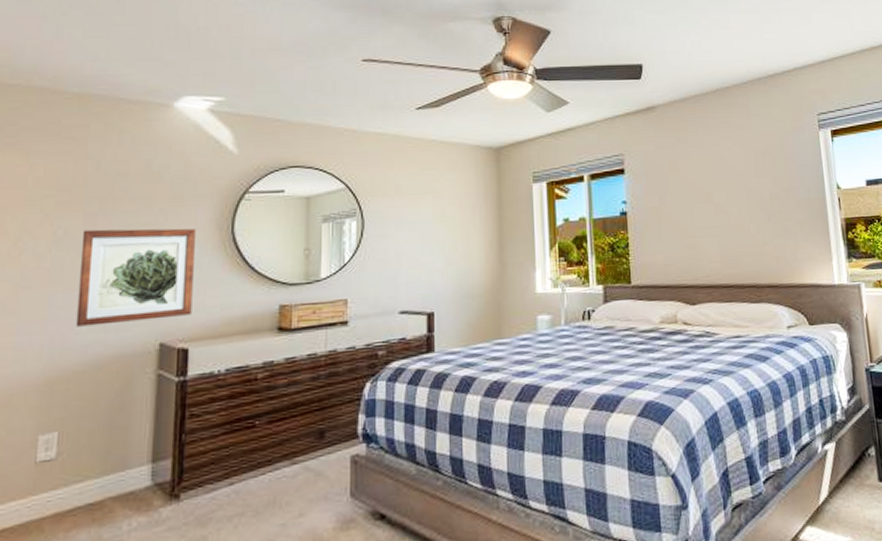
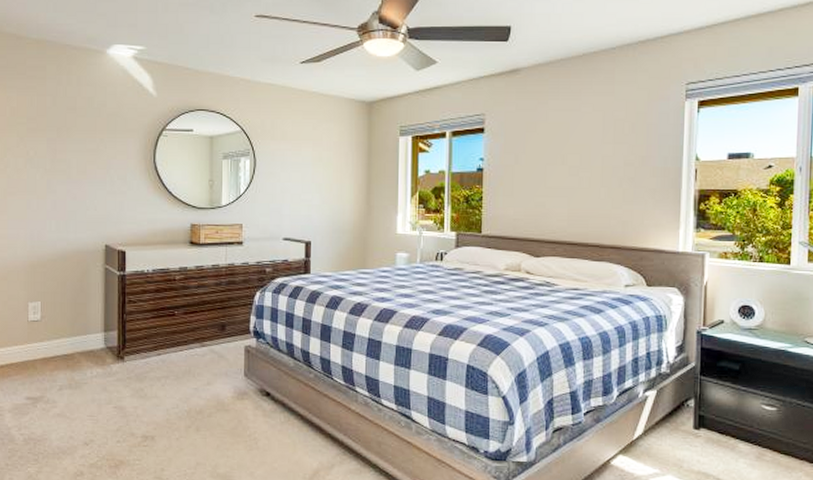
wall art: present [75,228,195,327] -> none [47,152,127,227]

